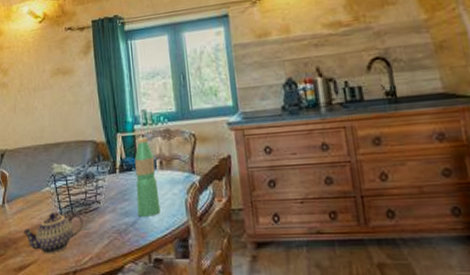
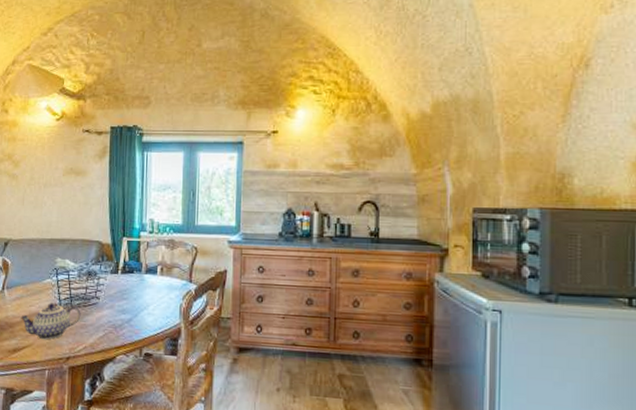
water bottle: present [135,137,161,217] -> none [134,244,157,316]

